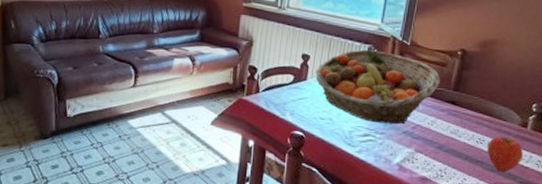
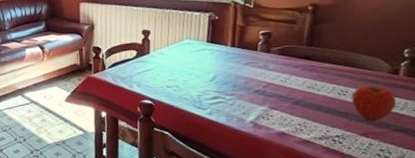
fruit basket: present [315,49,440,125] -> none [157,17,291,86]

